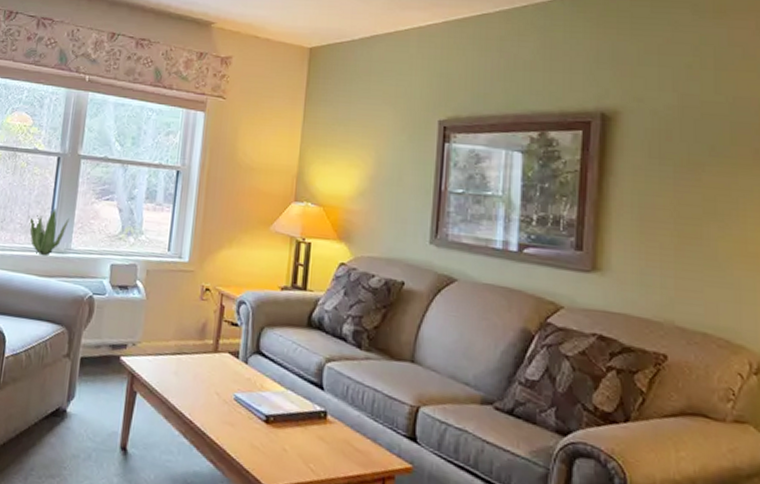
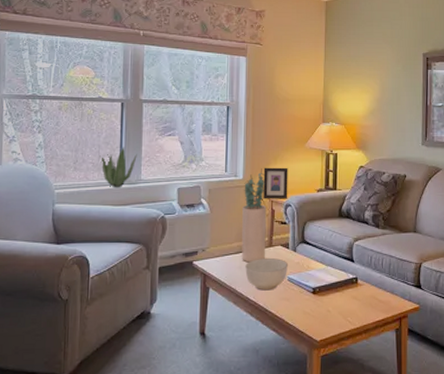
vase: none [179,251,215,369] -> present [242,168,267,263]
bowl: none [181,365,237,409] -> present [245,258,289,291]
picture frame: none [211,250,246,294] -> present [263,167,288,199]

